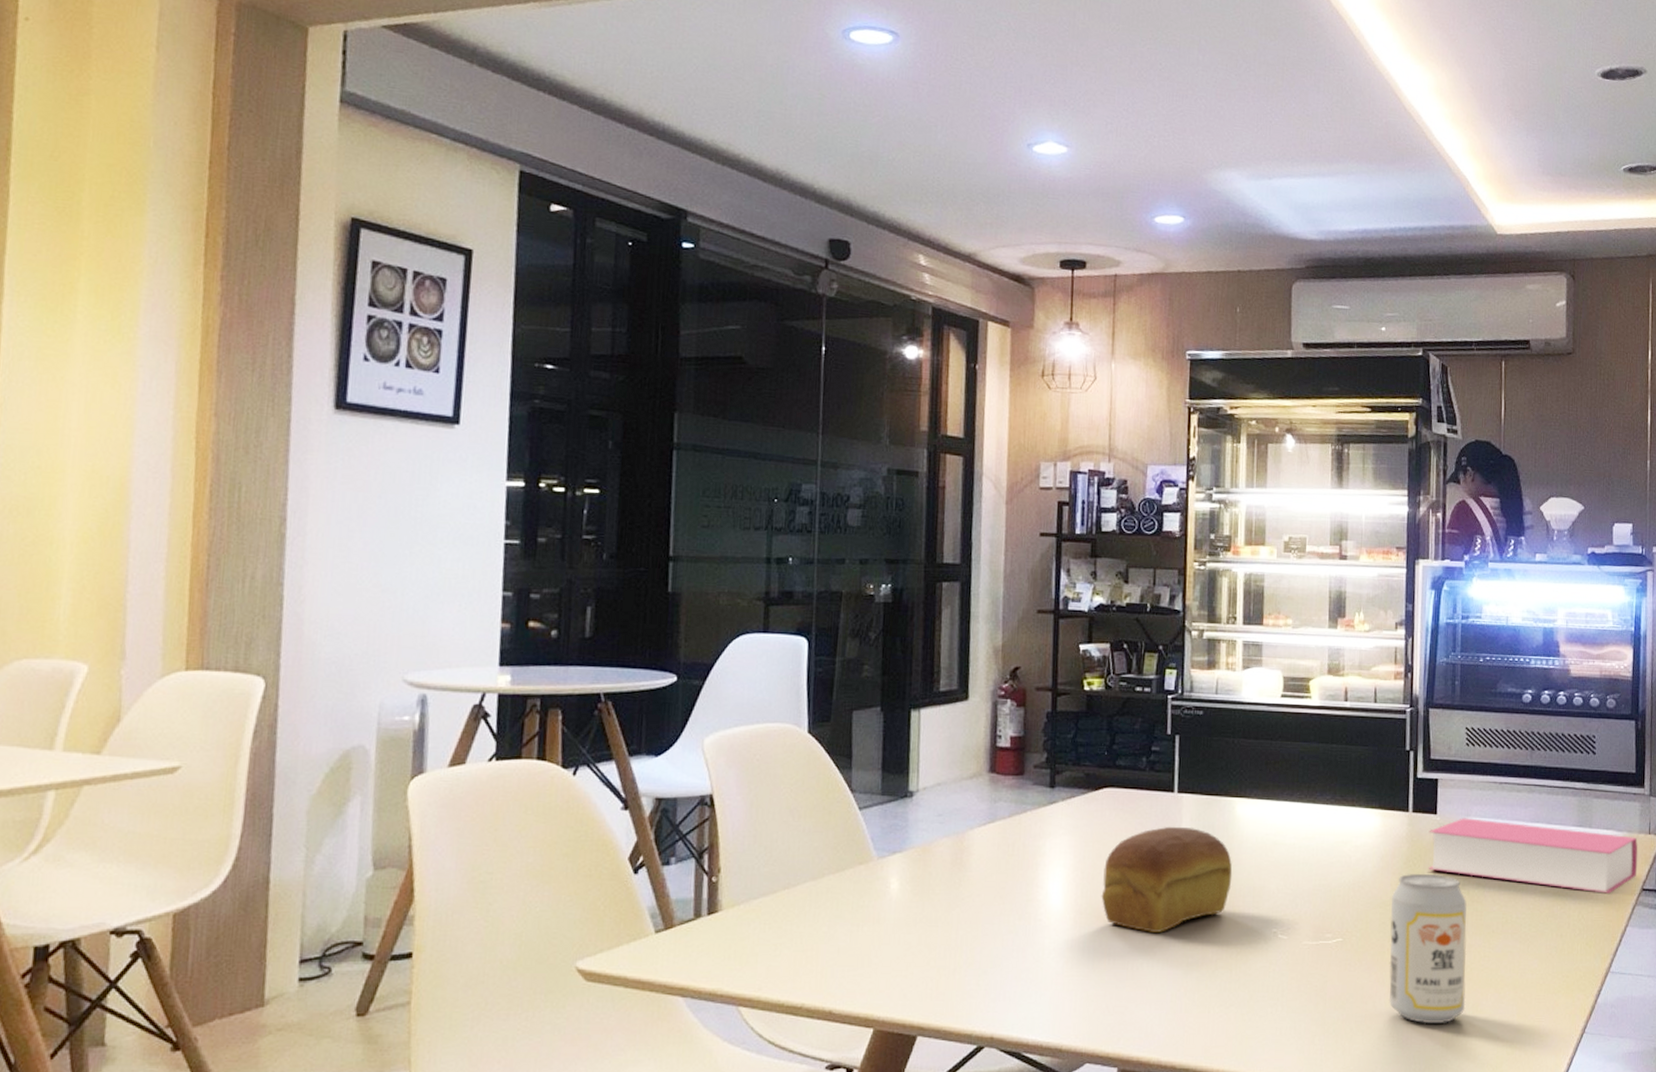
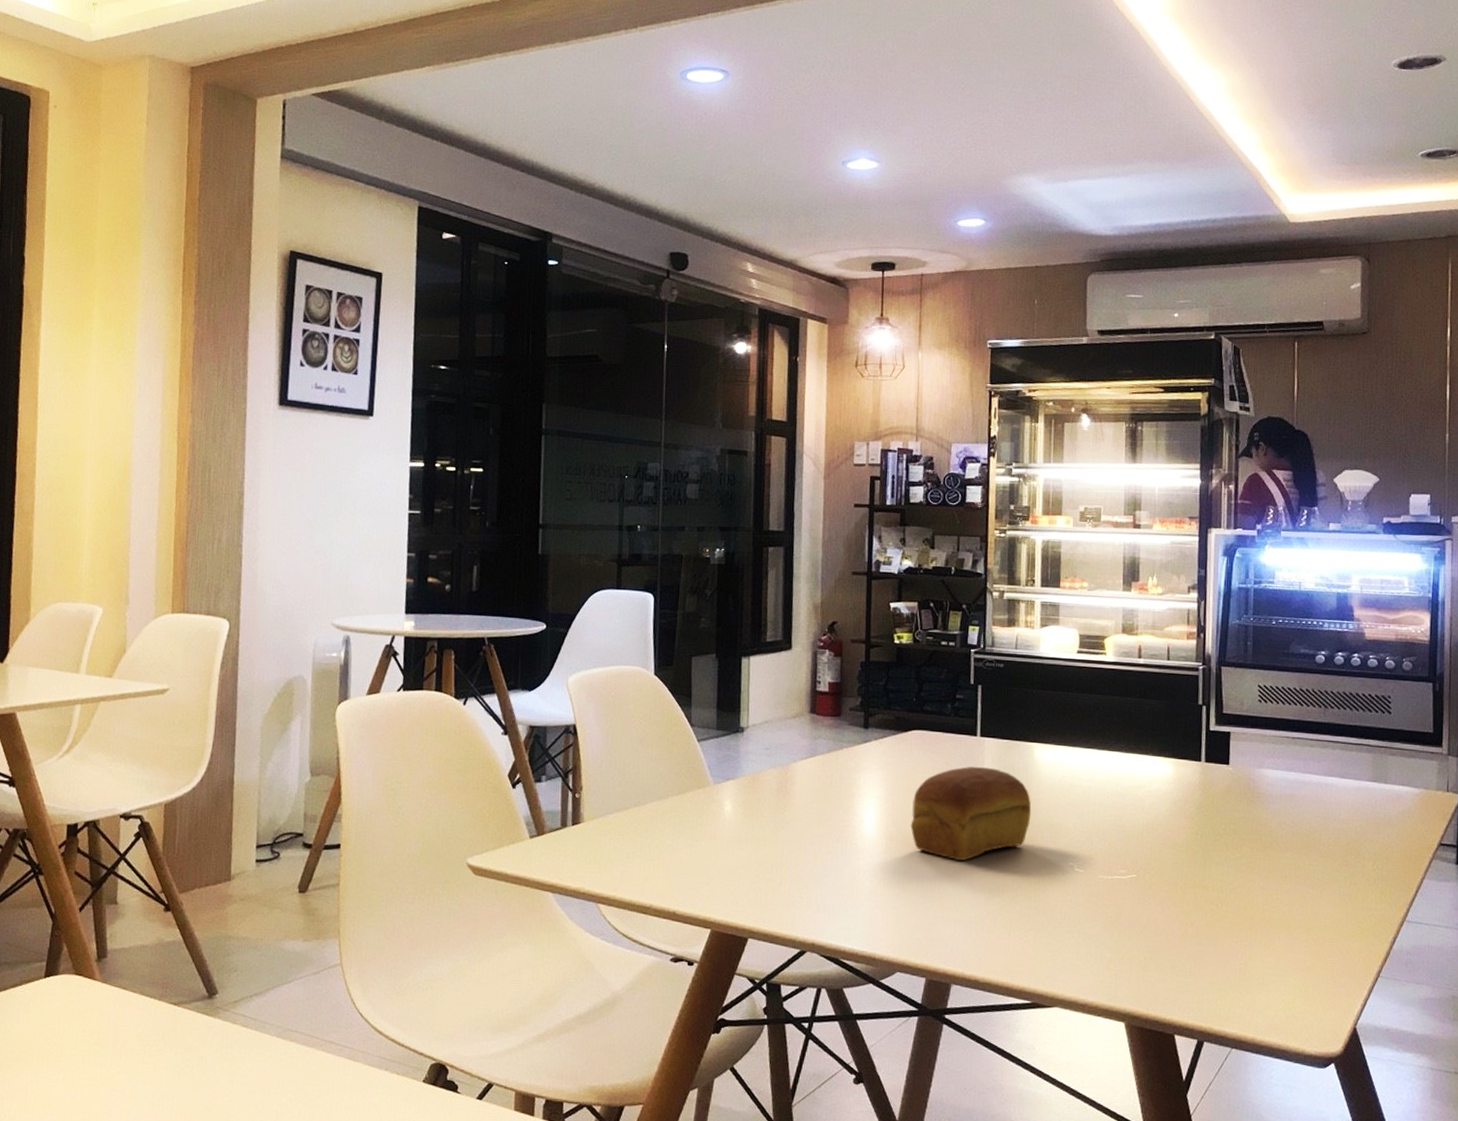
beverage can: present [1388,873,1468,1023] -> none [1181,818,1260,959]
book: present [1428,818,1638,894] -> none [1220,769,1436,847]

